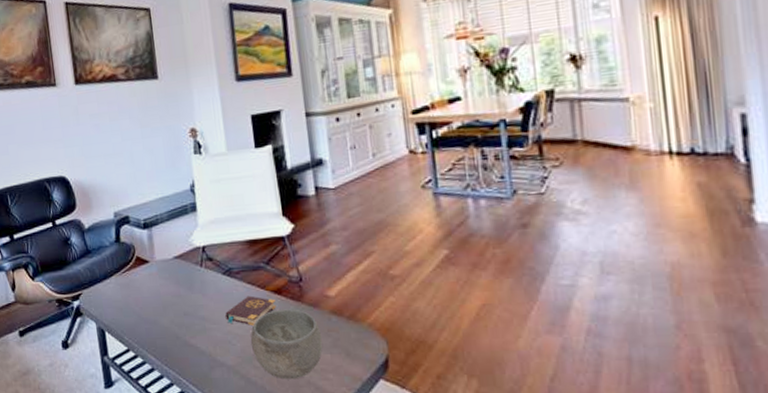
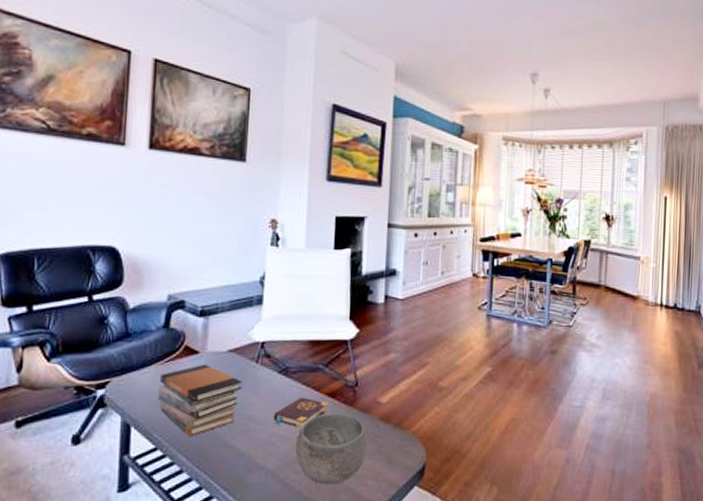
book stack: none [121,271,192,338] -> present [158,364,243,436]

